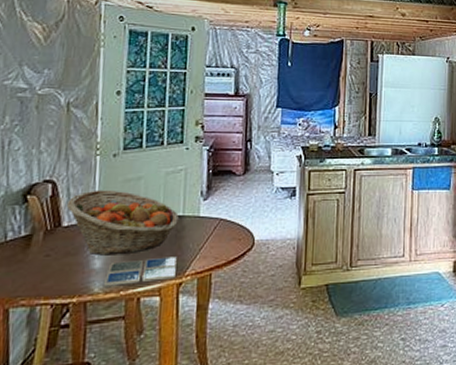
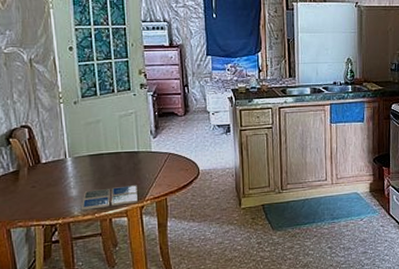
fruit basket: present [66,190,179,256] -> none [42,132,135,186]

